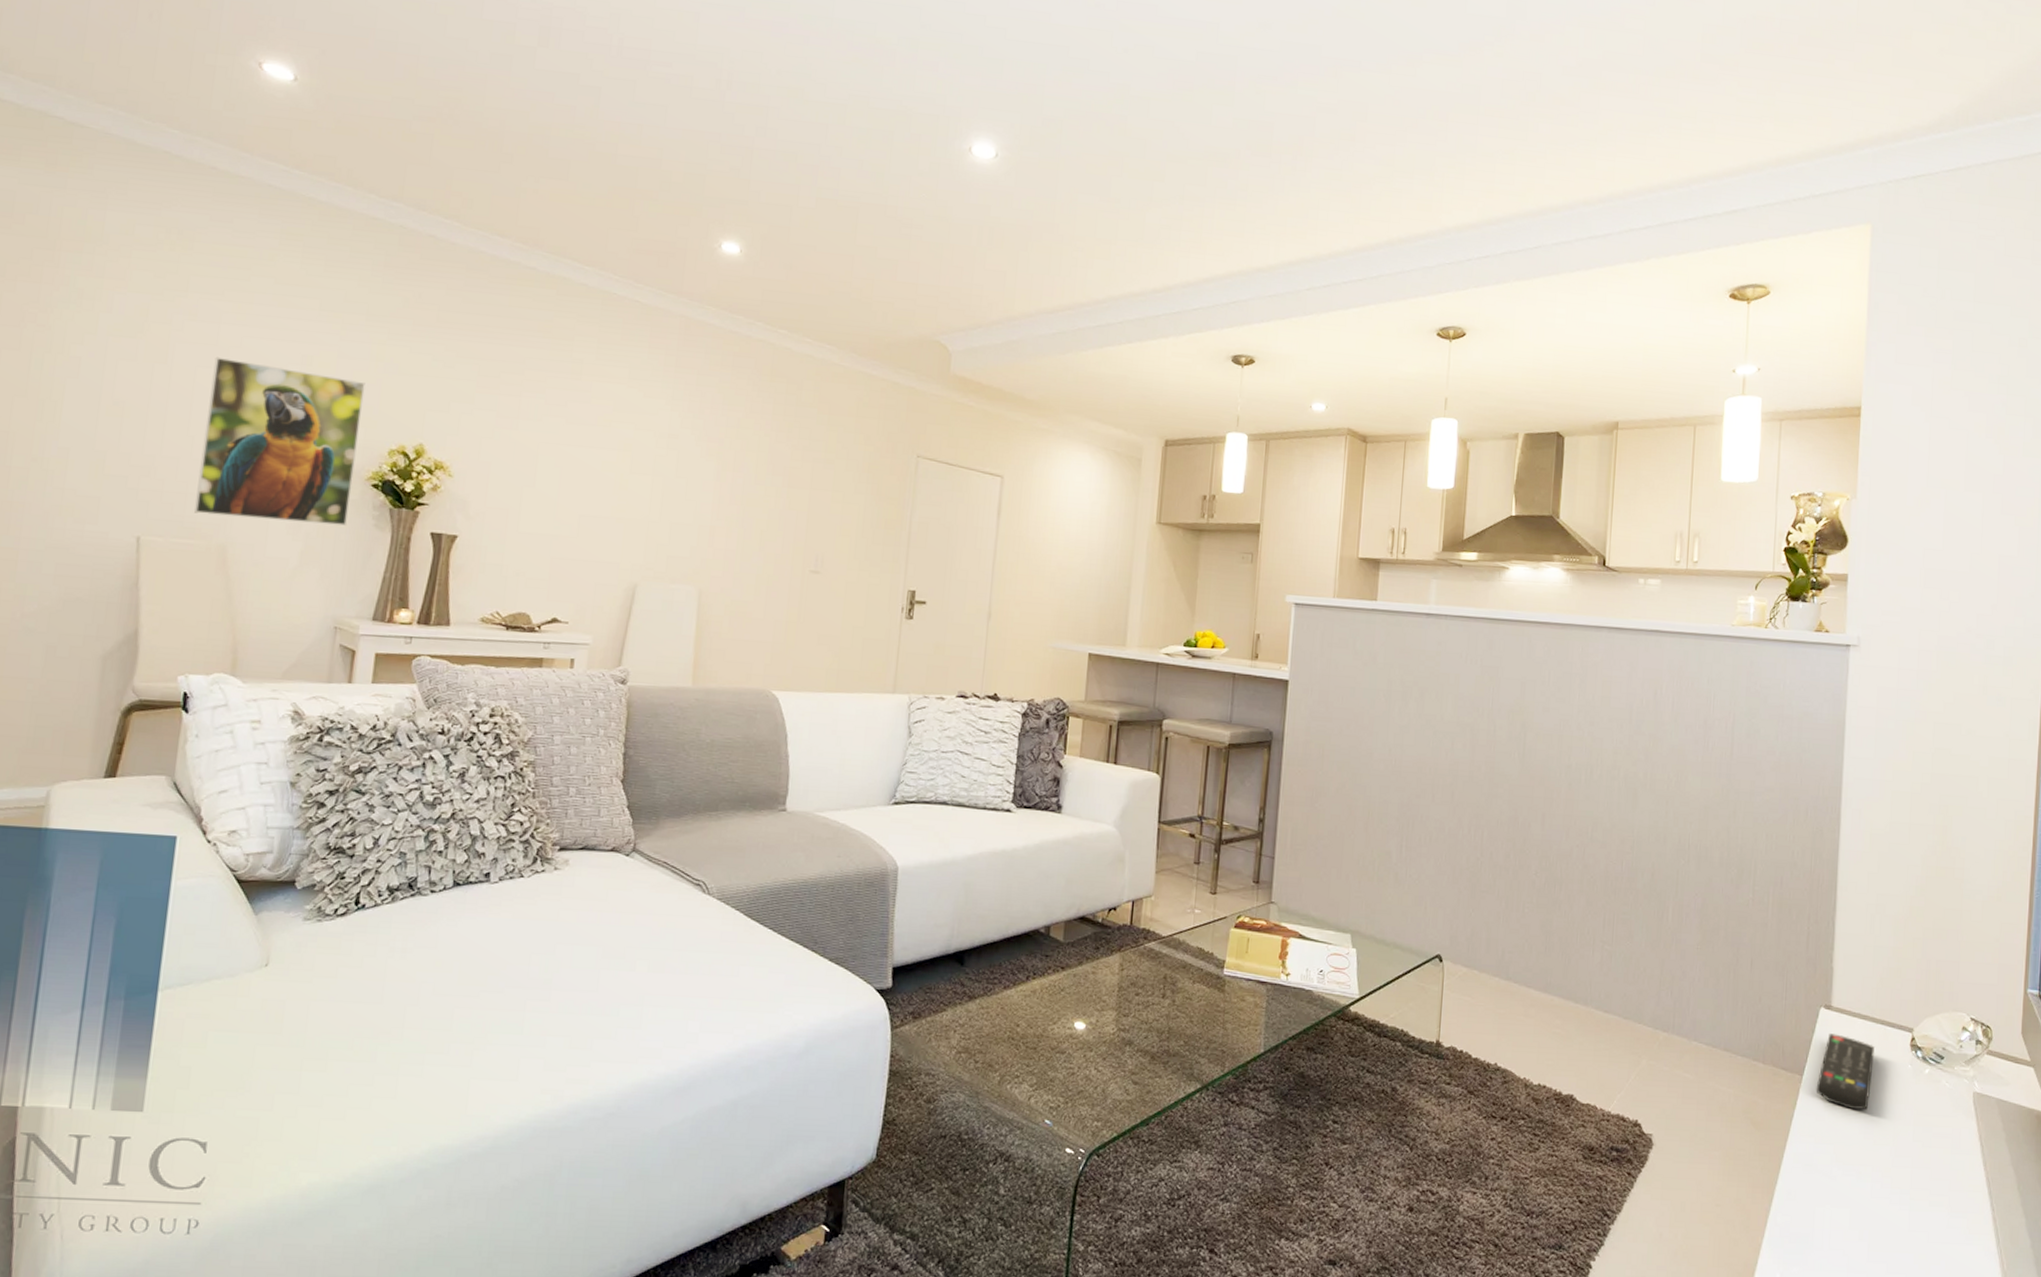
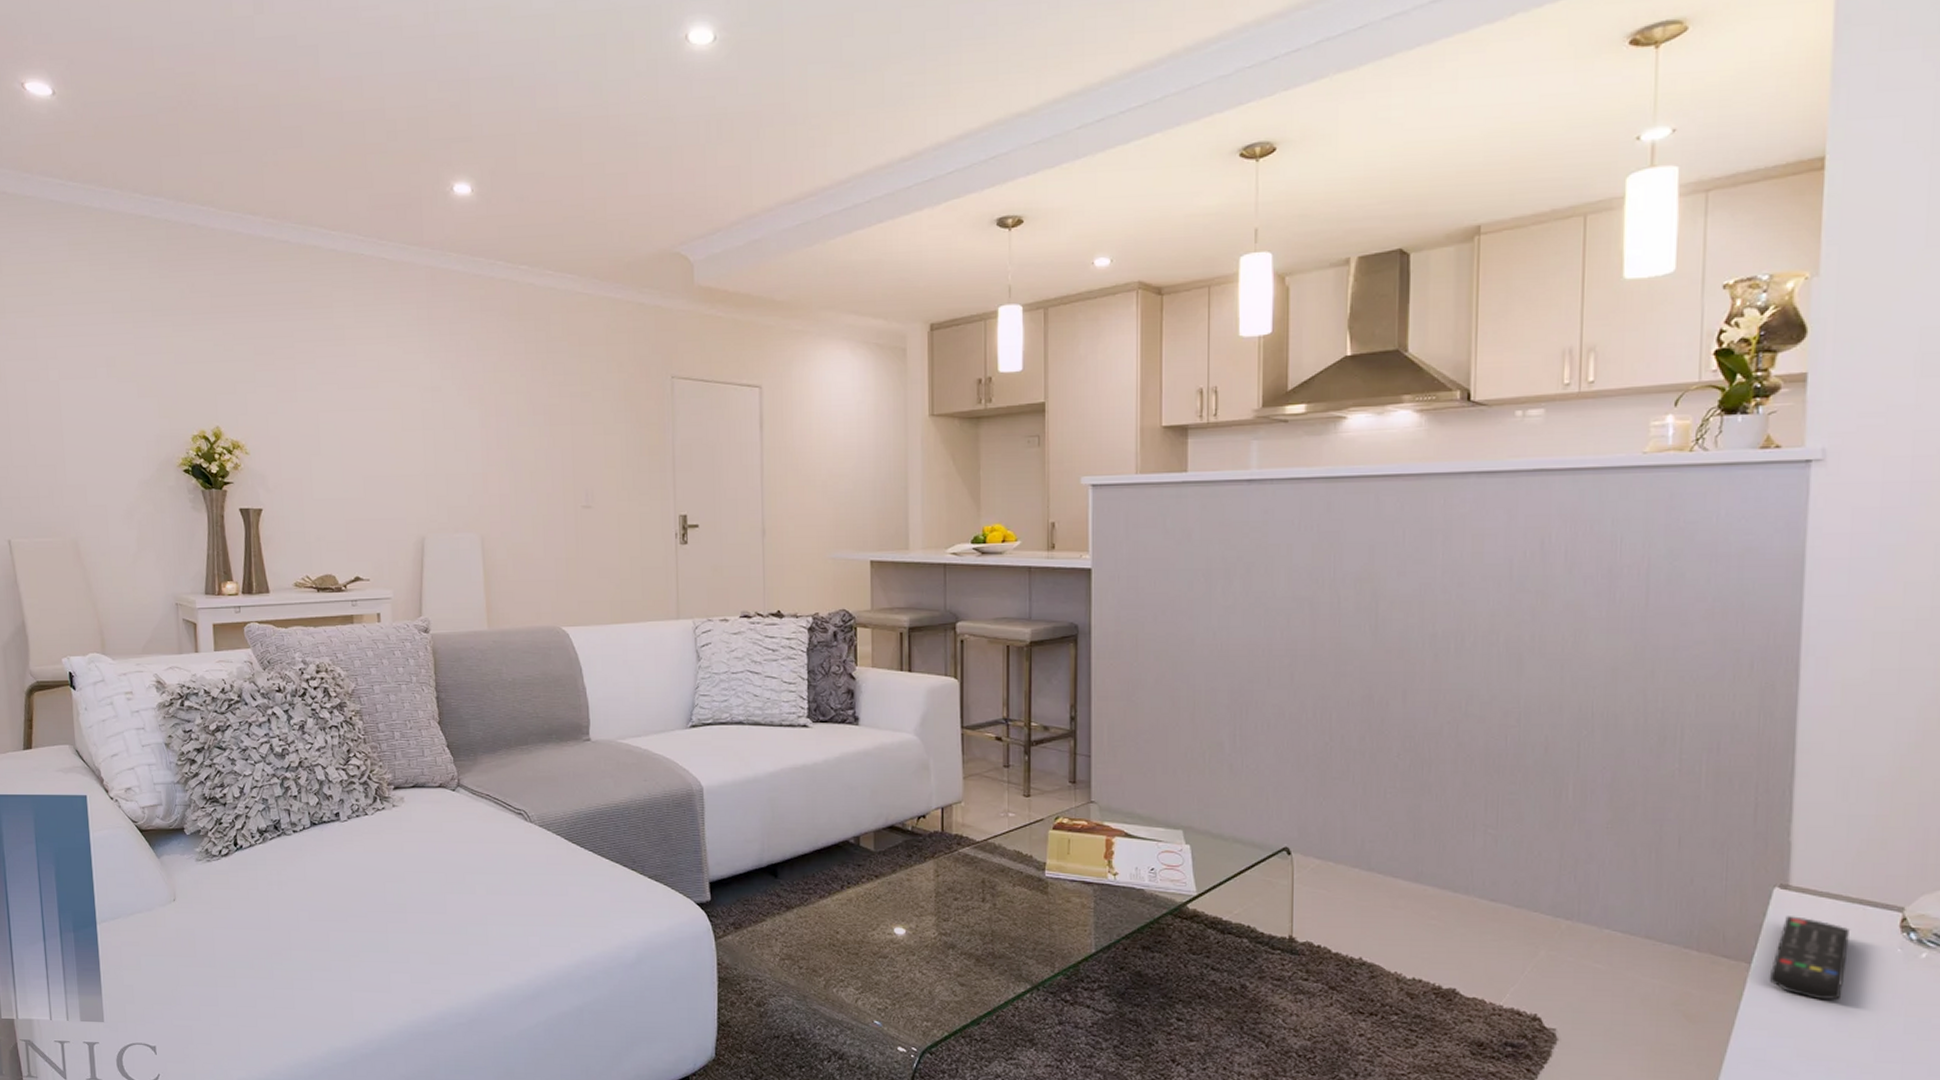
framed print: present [194,356,366,526] -> none [38,369,170,514]

